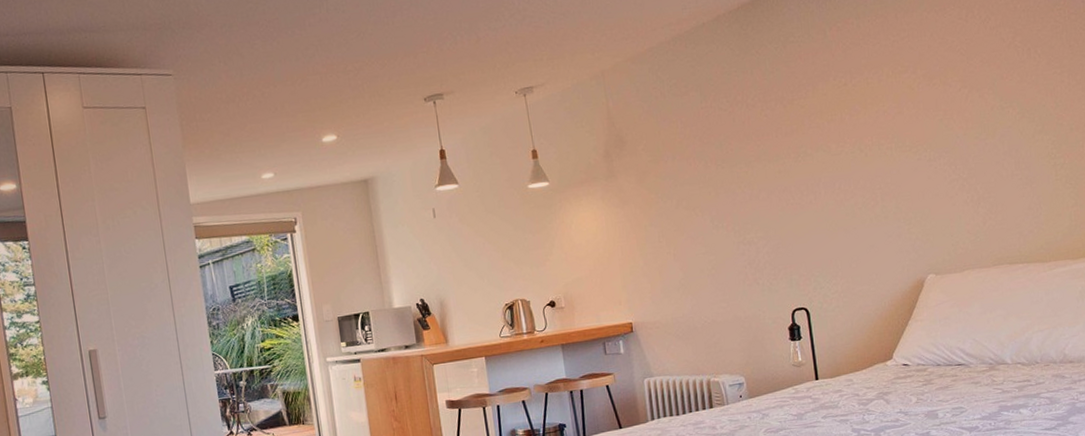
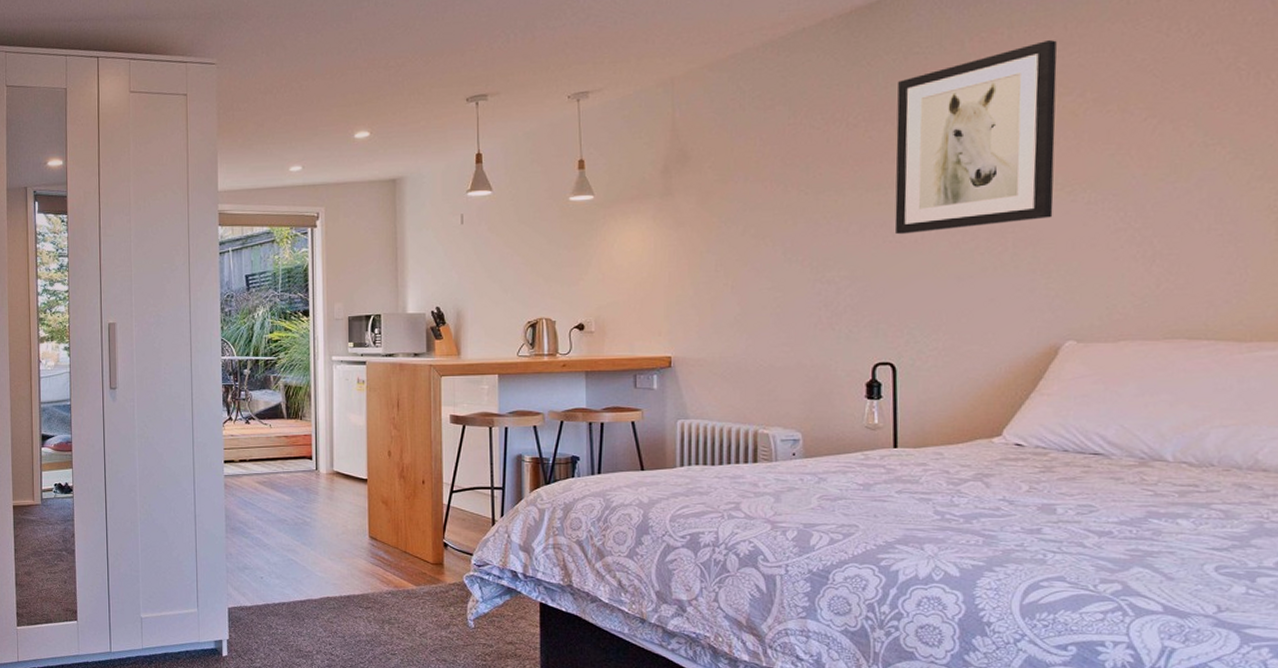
wall art: none [781,28,906,198] -> present [894,40,1057,235]

